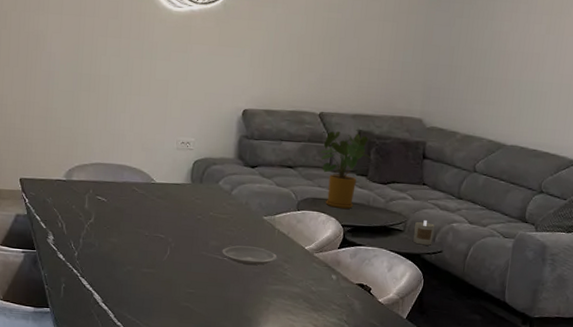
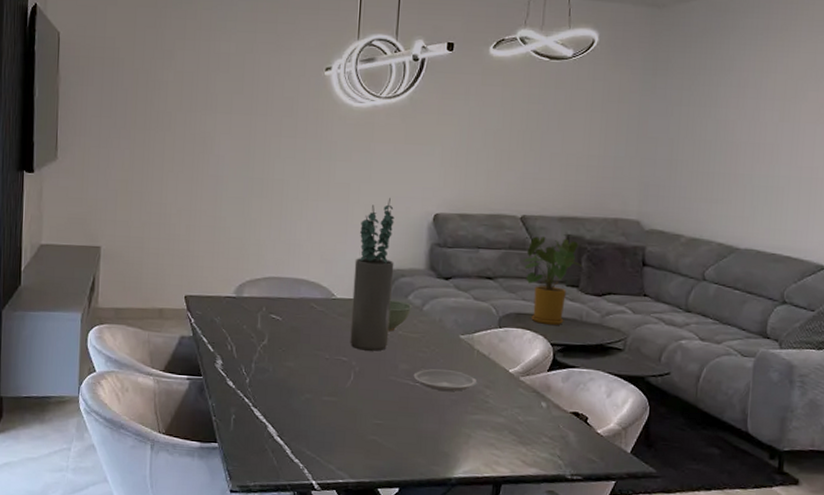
vase: none [167,94,208,230] -> present [350,198,395,351]
bowl: none [200,185,222,213] -> present [388,300,412,332]
candle: present [412,220,436,246] -> none [634,337,661,367]

